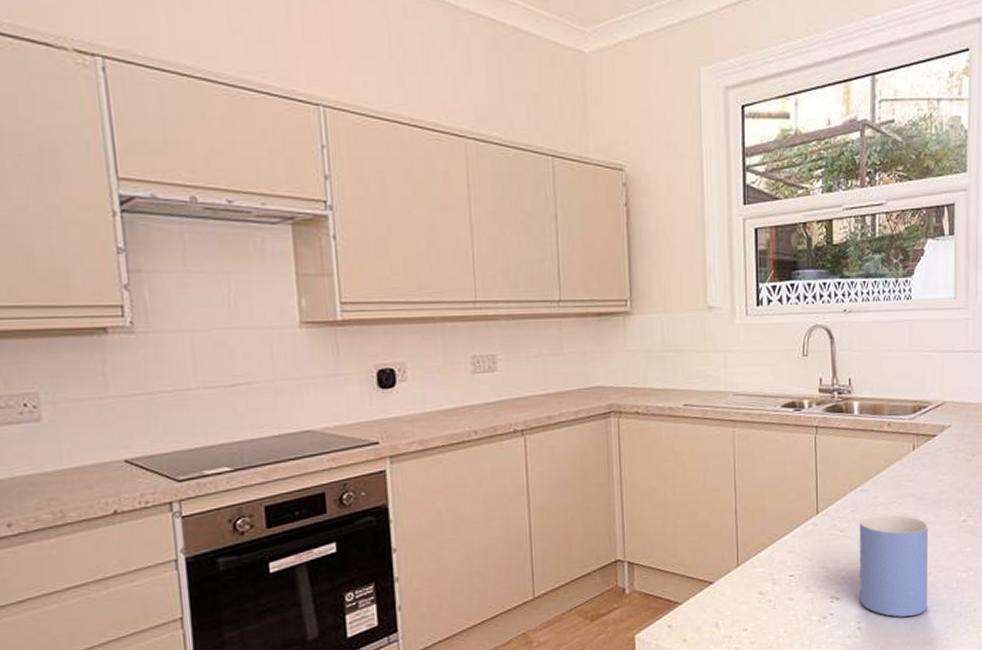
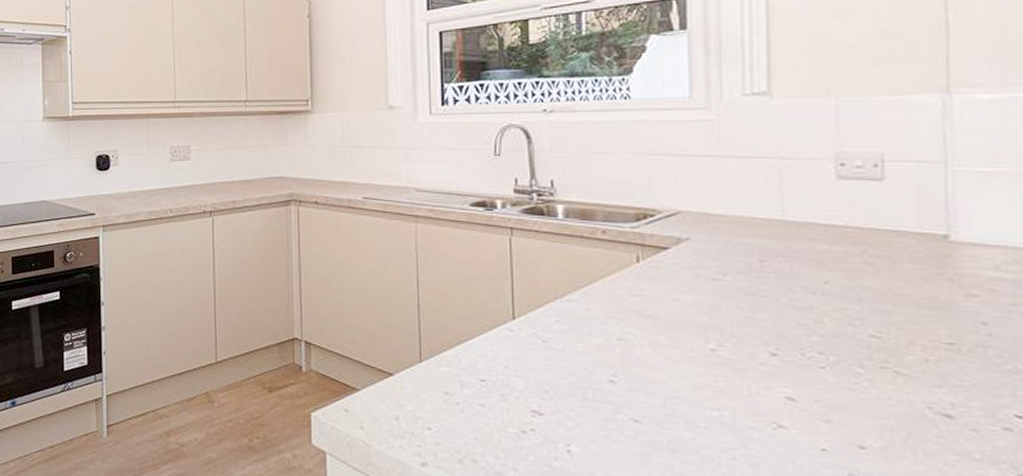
mug: present [859,513,928,617] -> none [567,328,663,450]

